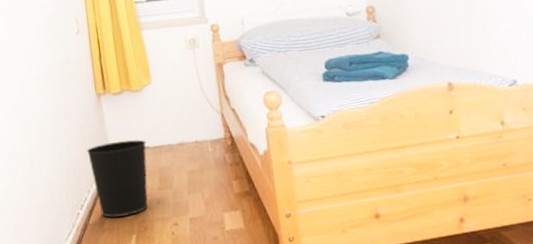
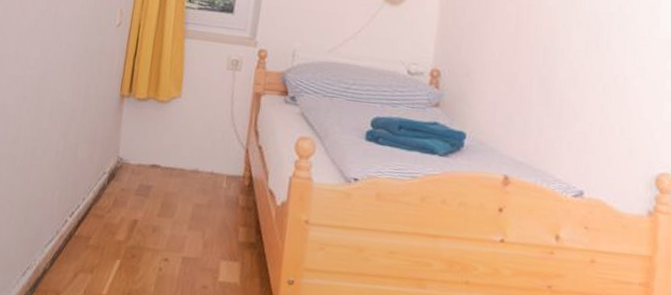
wastebasket: present [86,139,148,218] -> none [90,150,158,237]

